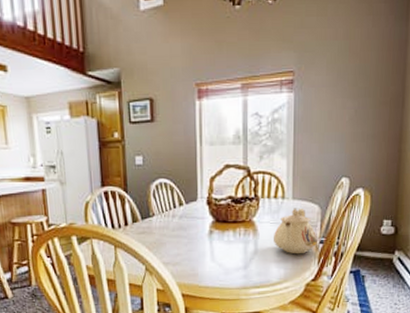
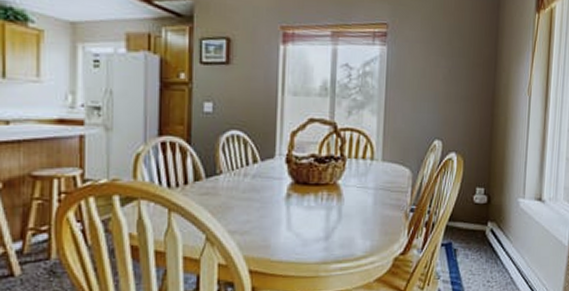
teapot: present [273,208,317,254] -> none [359,171,408,224]

